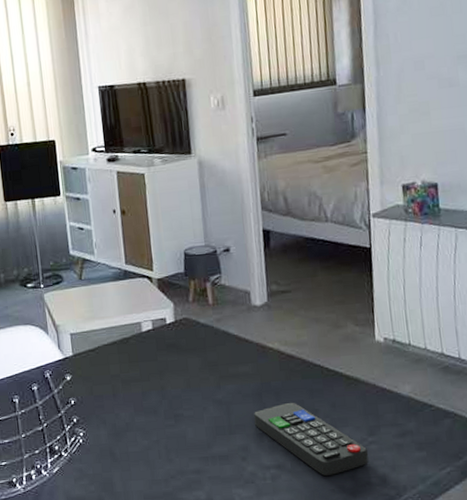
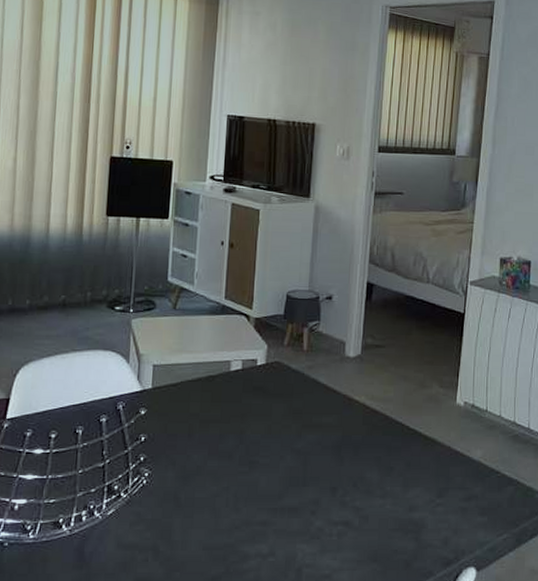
remote control: present [254,402,369,477] -> none [330,457,435,536]

